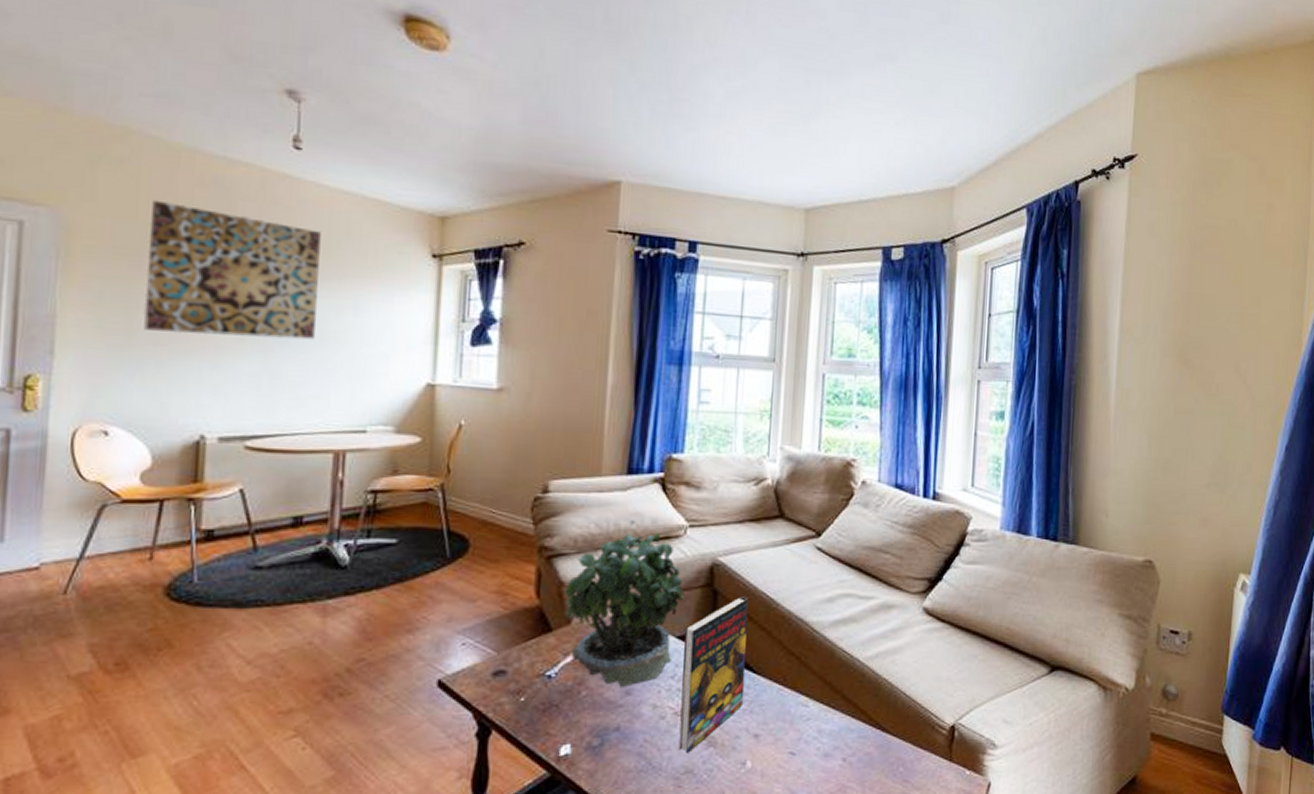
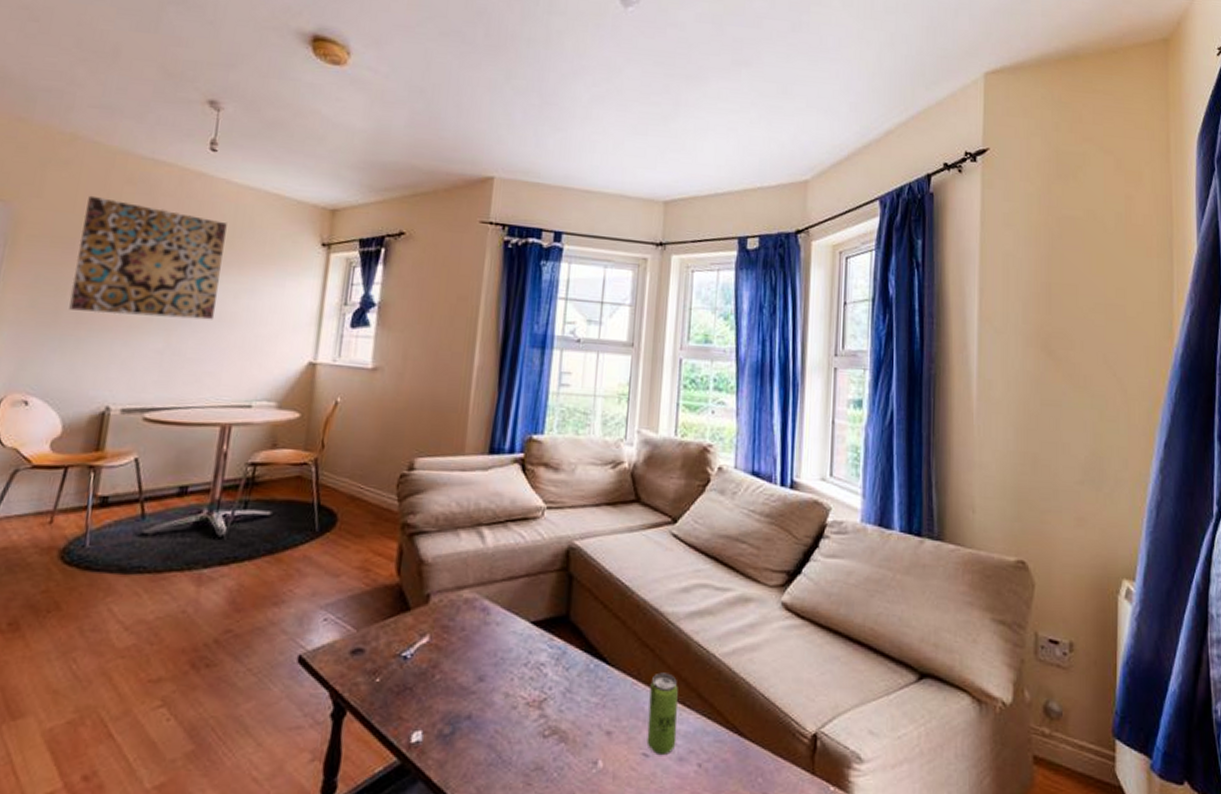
potted plant: present [563,520,685,687] -> none [423,500,540,672]
book: present [678,597,748,753] -> none [529,583,603,748]
beverage can: none [793,678,823,752] -> present [646,672,678,755]

